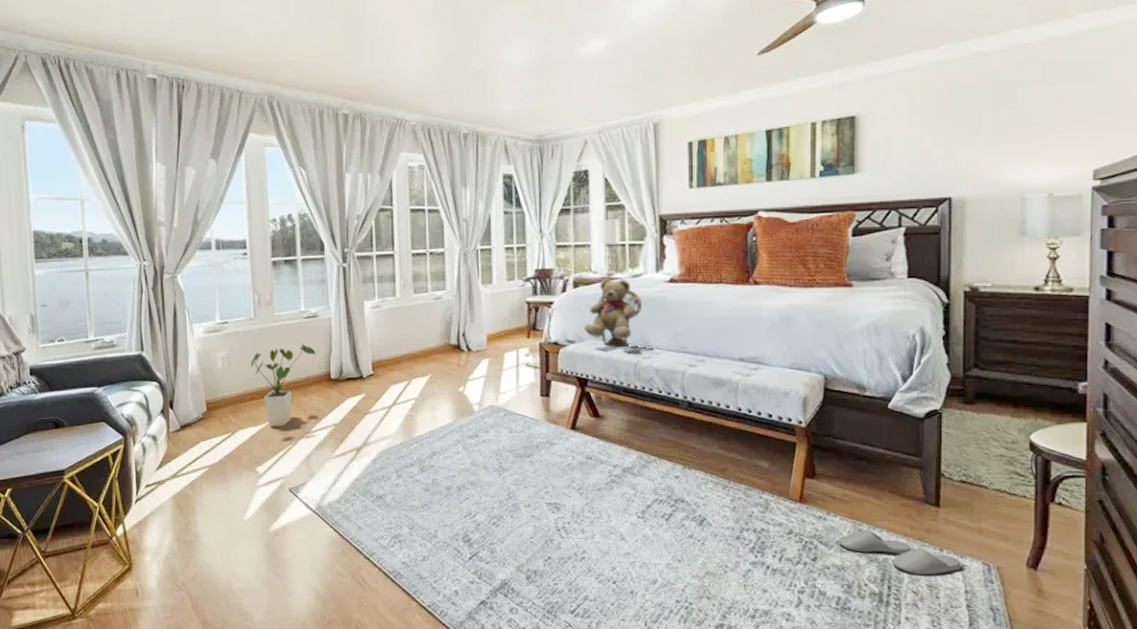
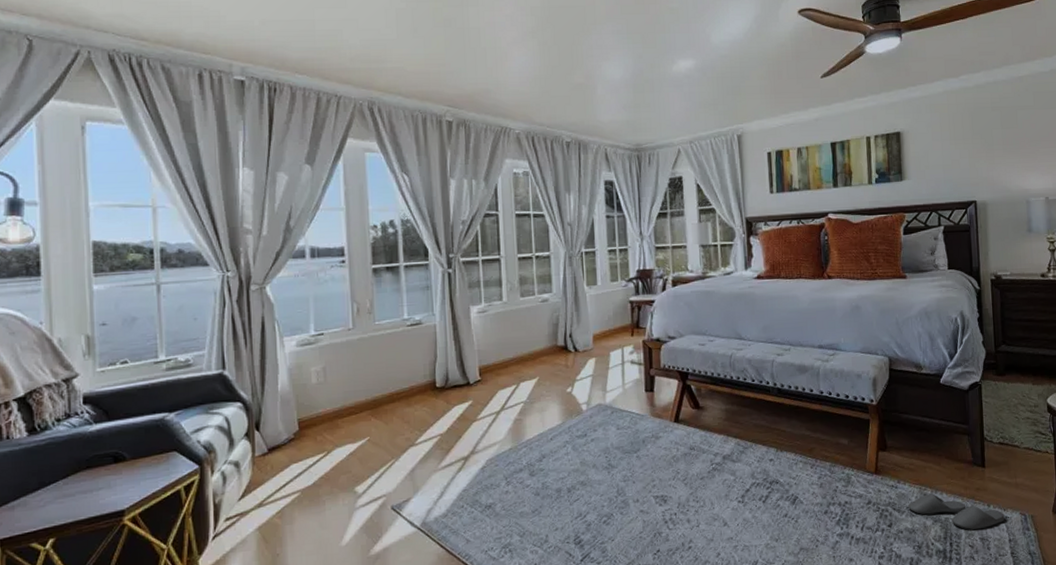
house plant: present [251,343,316,427] -> none [349,352,420,442]
teddy bear: present [585,278,643,348] -> none [684,276,735,342]

